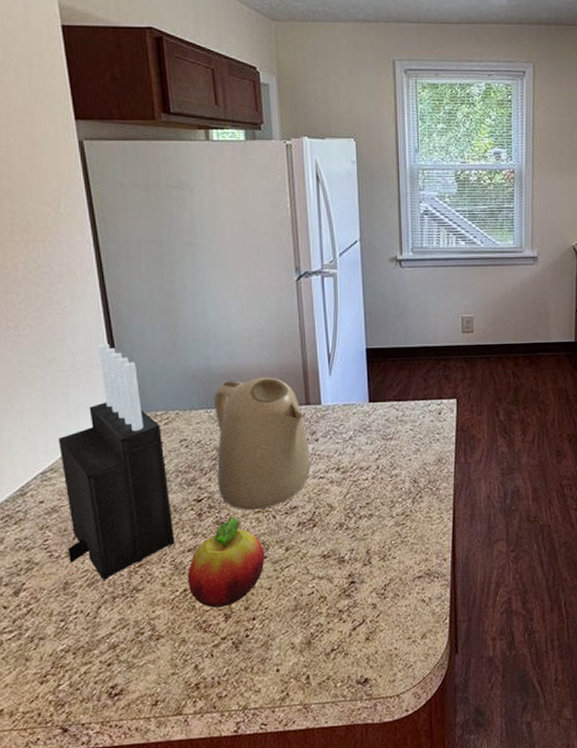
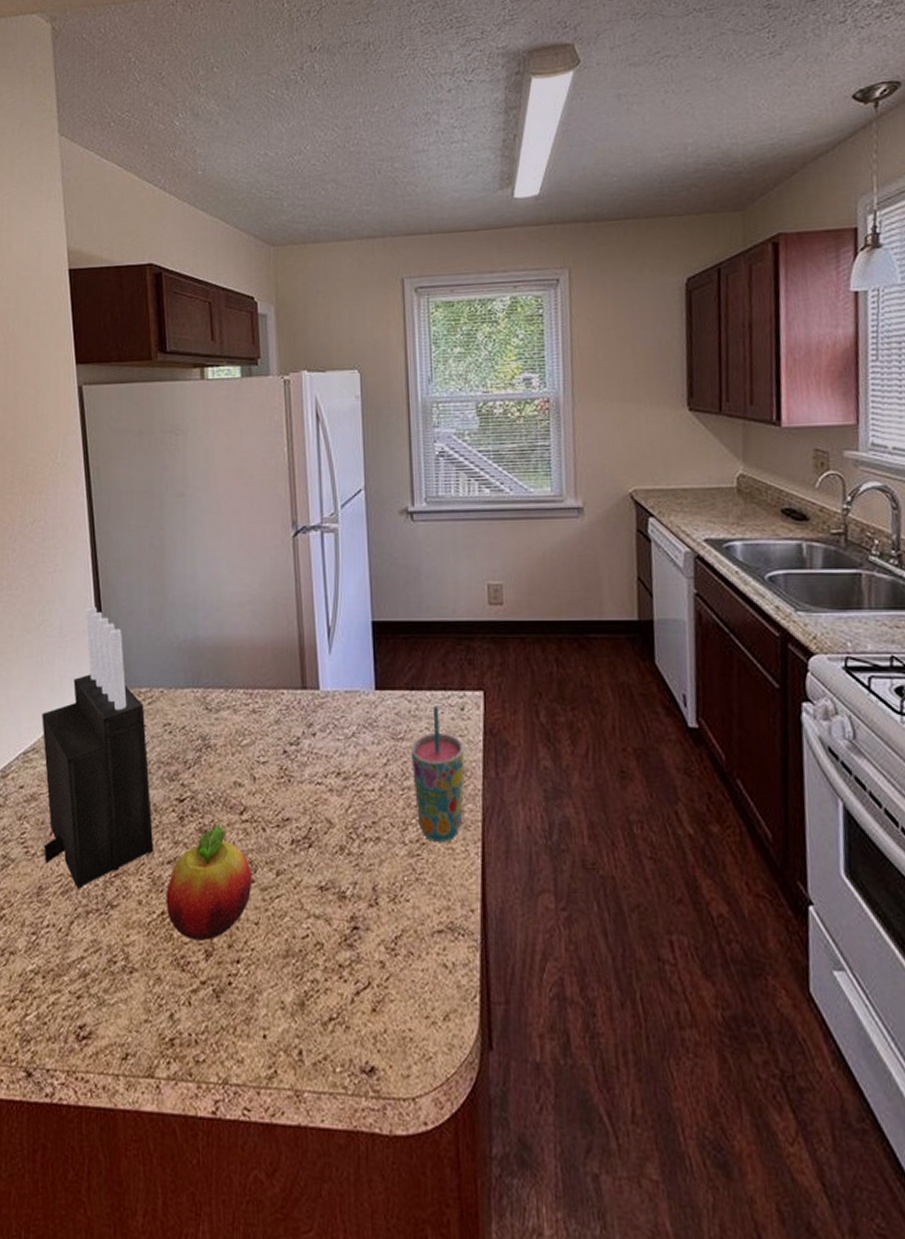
kettle: present [213,377,311,511] -> none [200,652,307,819]
cup: none [397,412,441,513] -> present [410,705,465,842]

